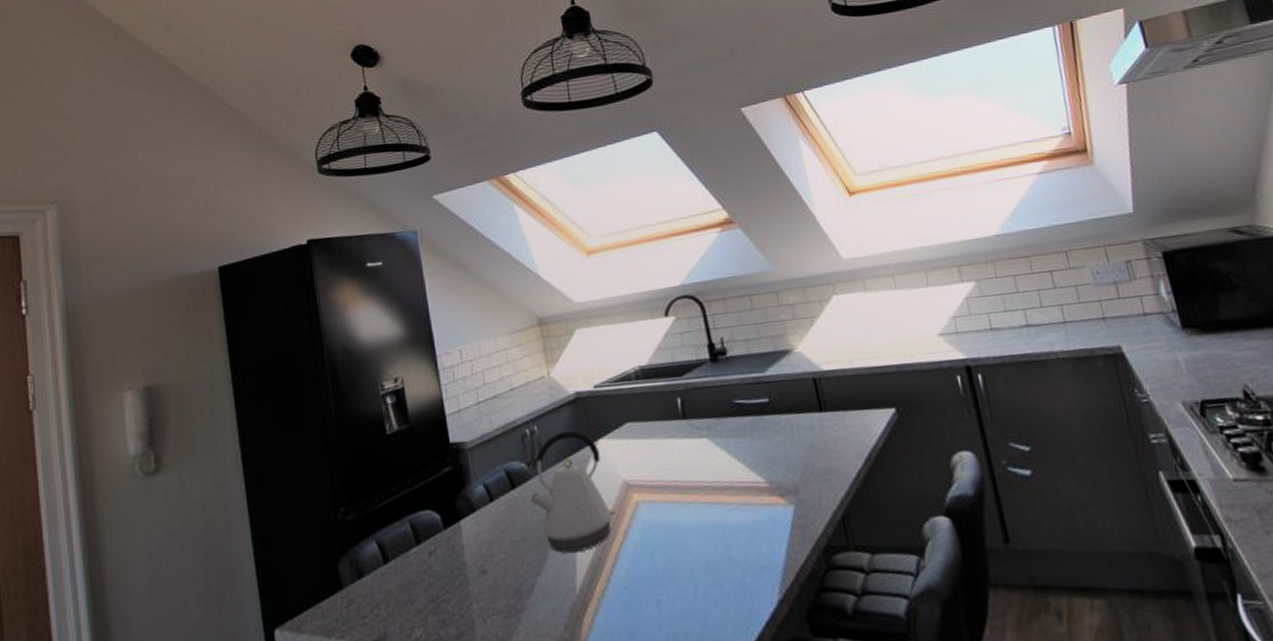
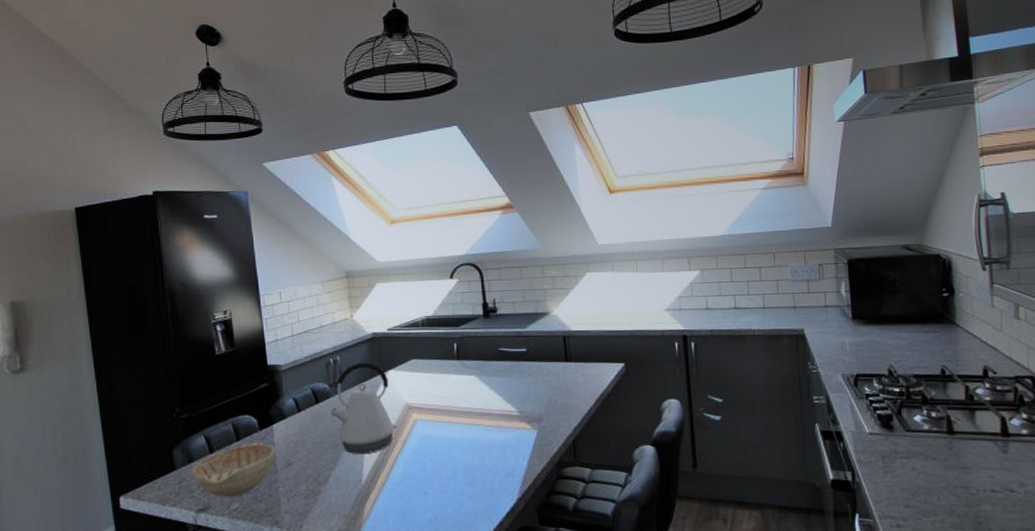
decorative bowl: none [362,544,466,623] -> present [191,442,276,498]

